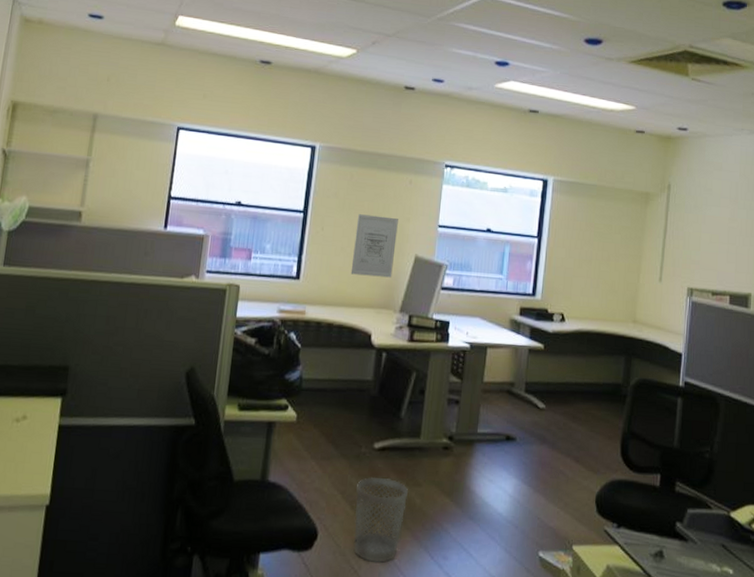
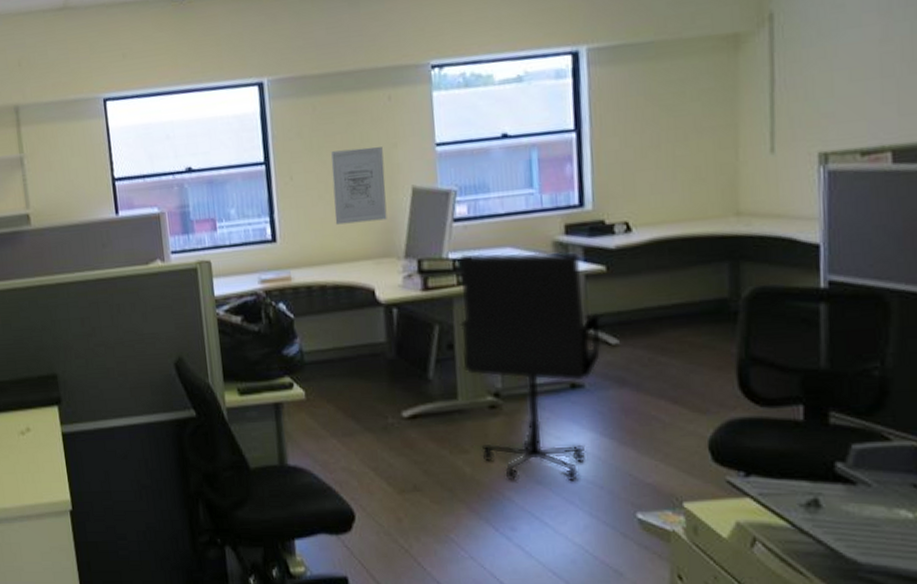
wastebasket: present [354,477,408,564] -> none [390,449,455,541]
office chair: none [429,316,537,520] -> present [457,251,603,482]

